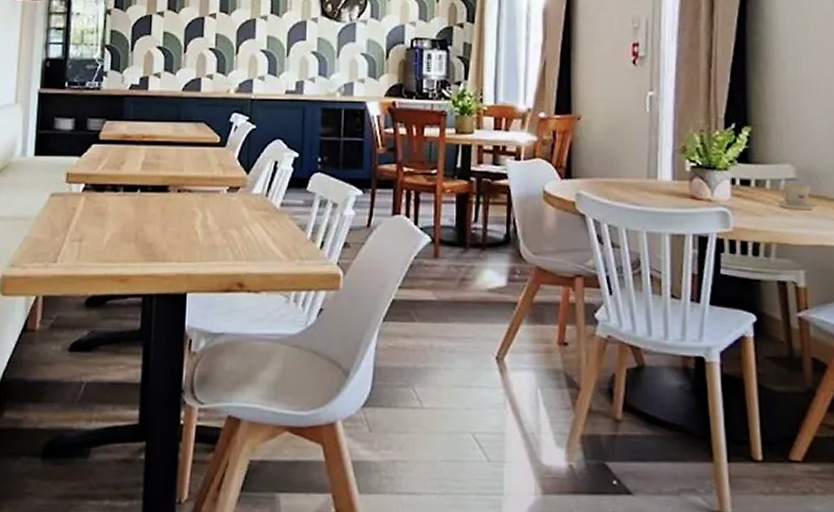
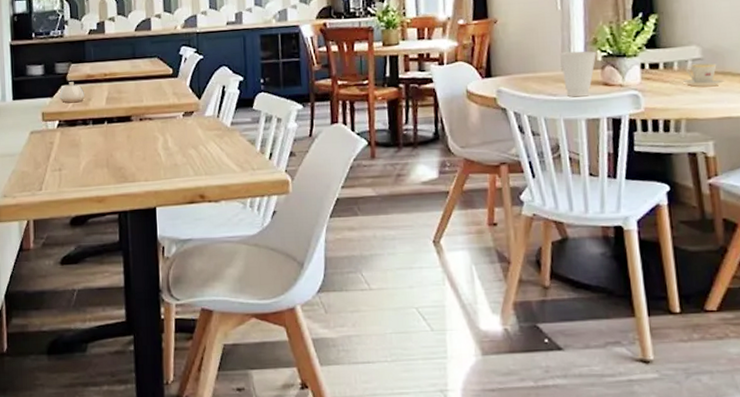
sugar bowl: none [88,141,119,165] -> present [59,82,86,103]
cup: none [646,158,685,209] -> present [560,50,596,98]

